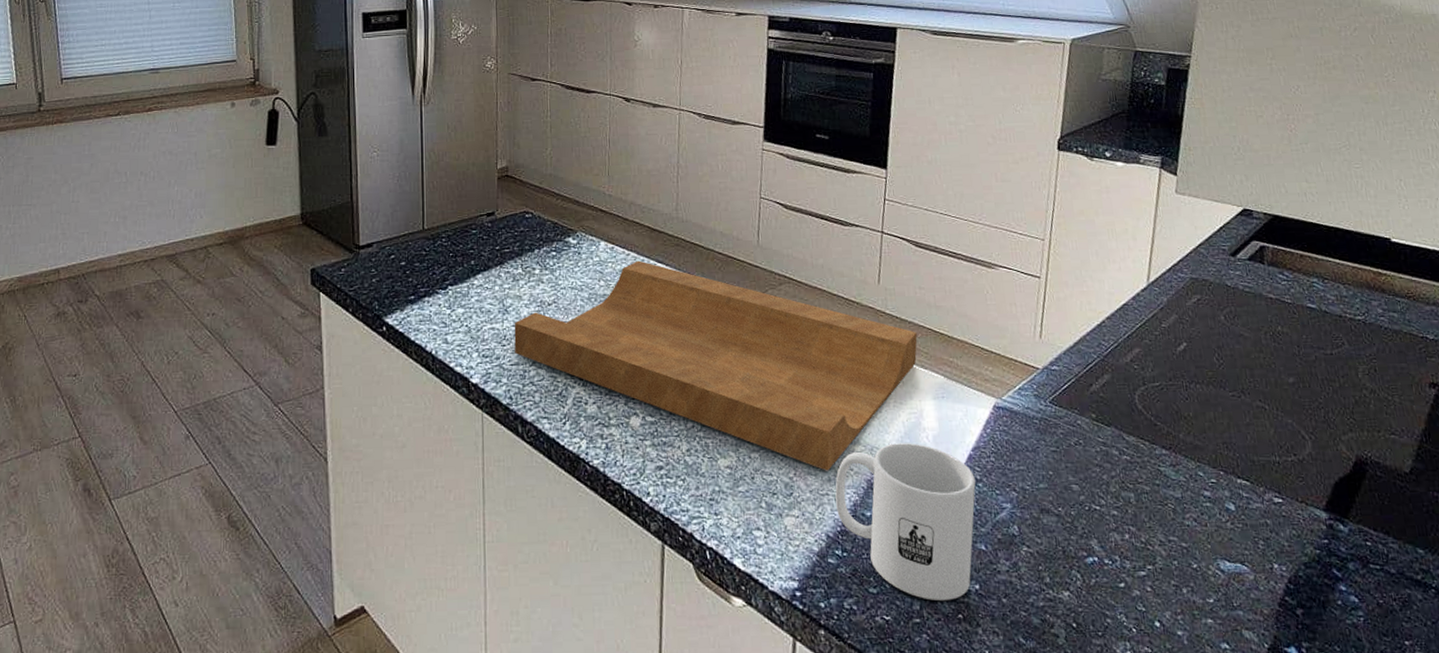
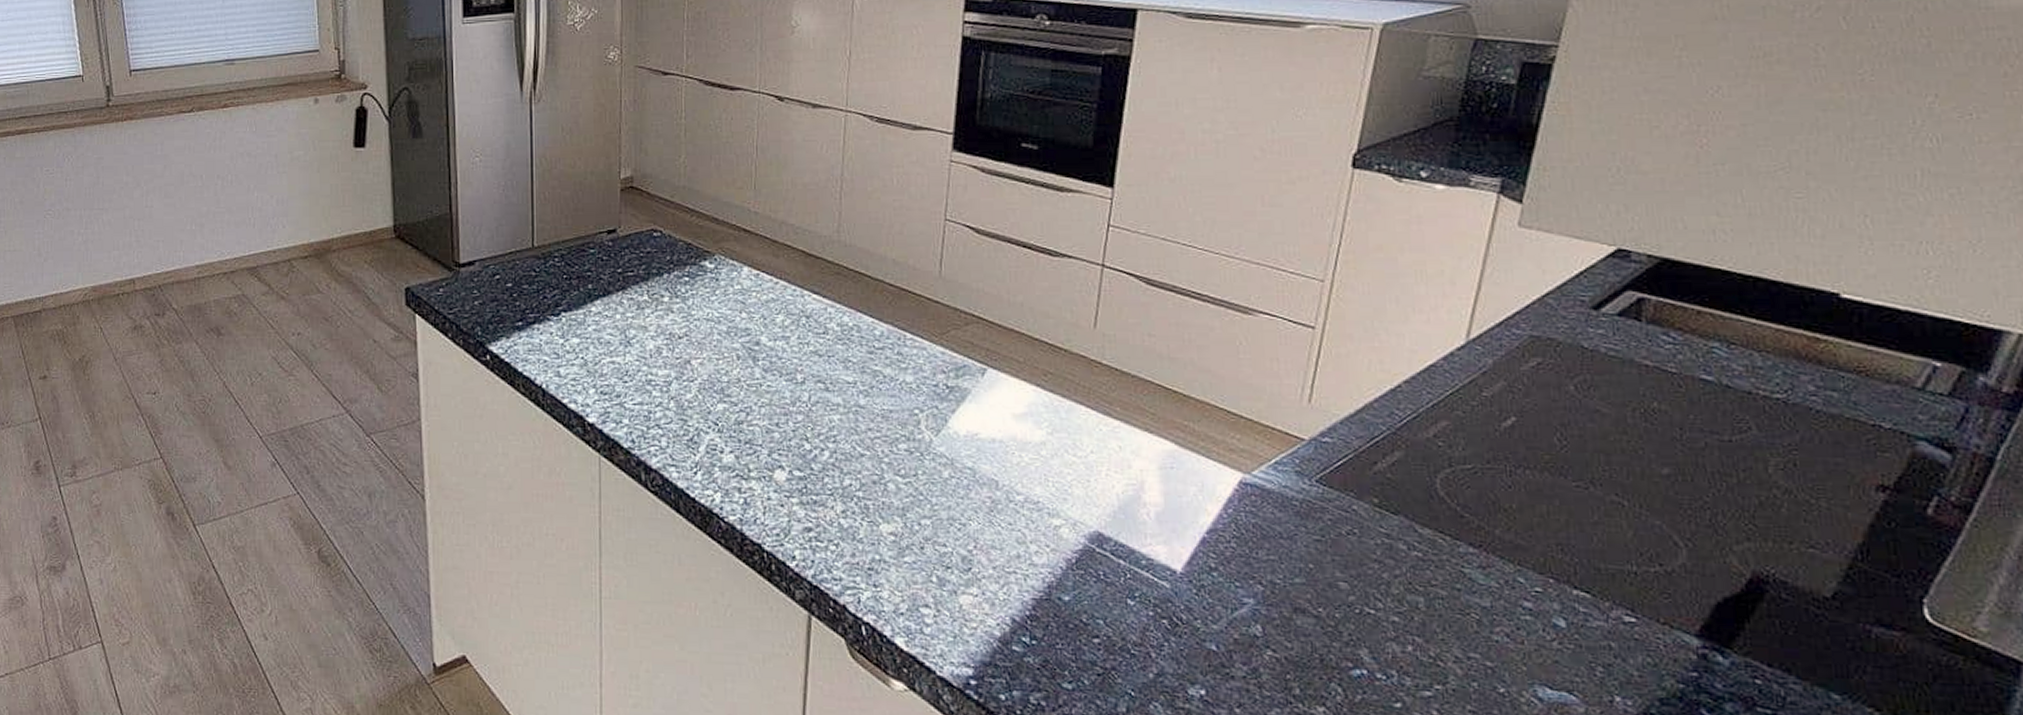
cutting board: present [514,260,917,471] -> none [637,290,1142,546]
mug: present [835,443,976,601] -> none [1025,519,1209,705]

